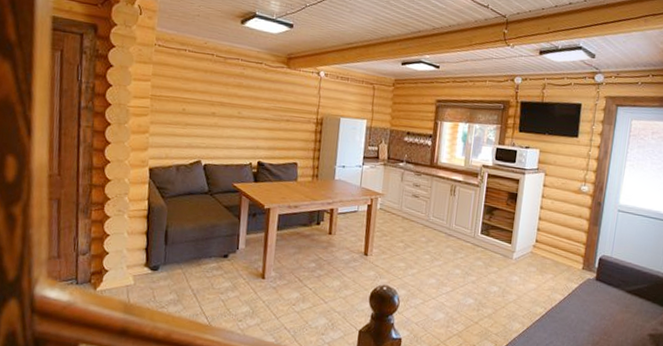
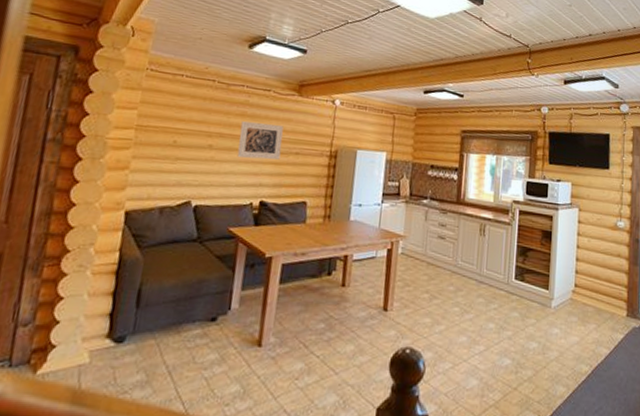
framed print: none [236,91,275,126] -> present [237,121,284,160]

